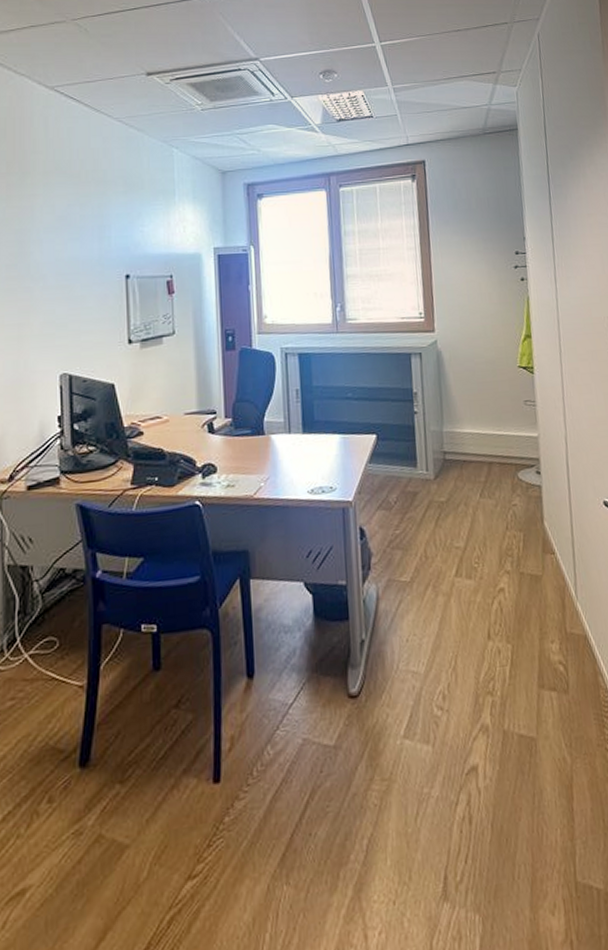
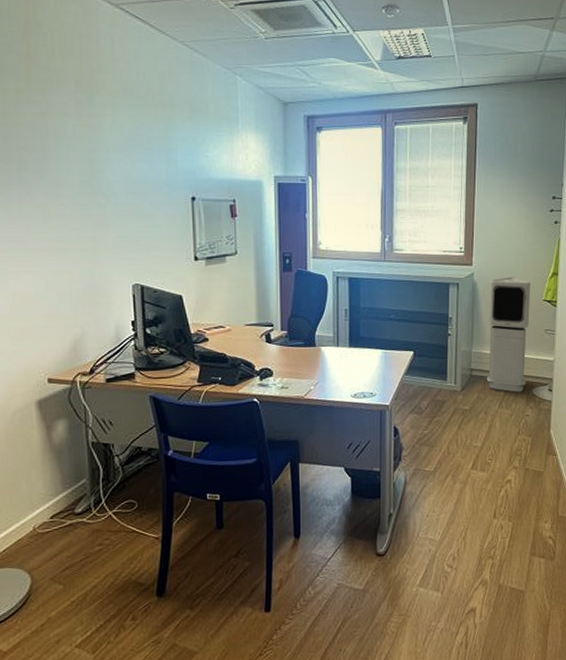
air purifier: none [456,342,509,478] -> present [486,277,531,393]

